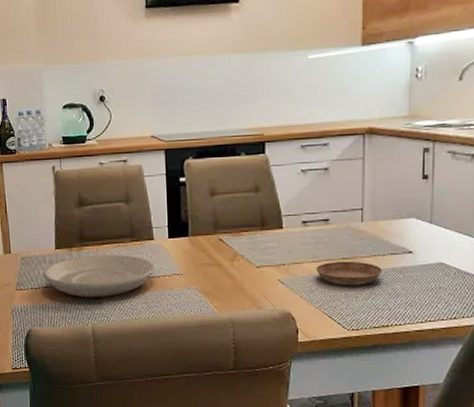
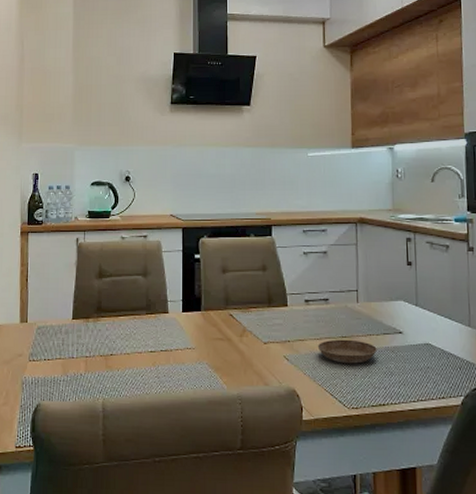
plate: present [42,255,155,298] -> none [57,327,168,371]

